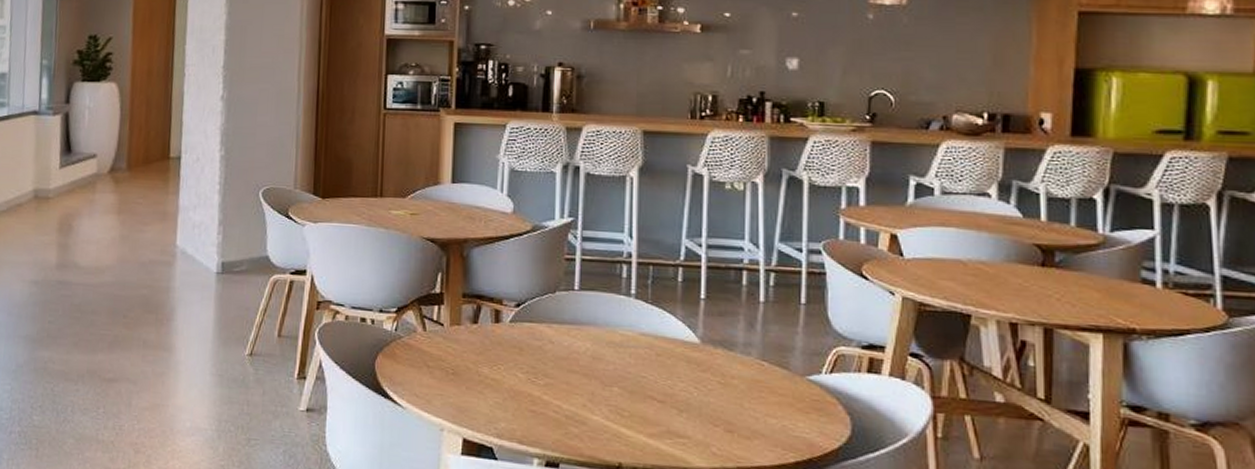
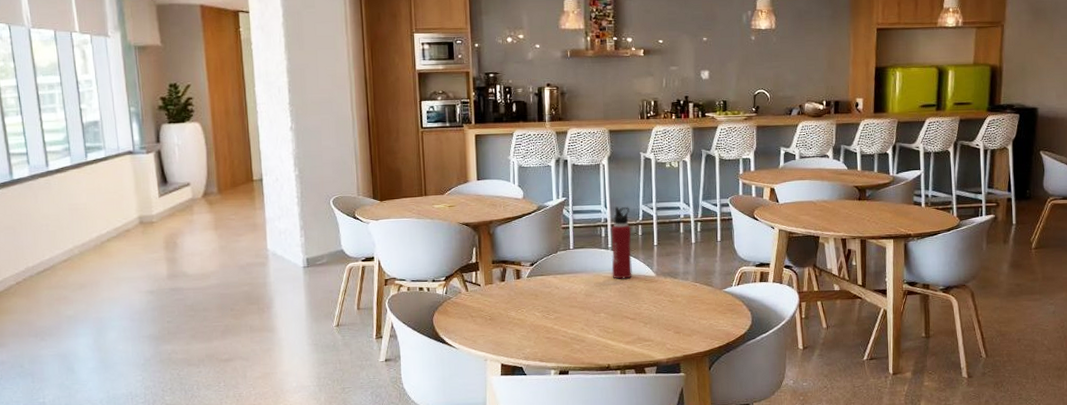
water bottle: none [633,237,667,342] -> present [611,206,632,279]

